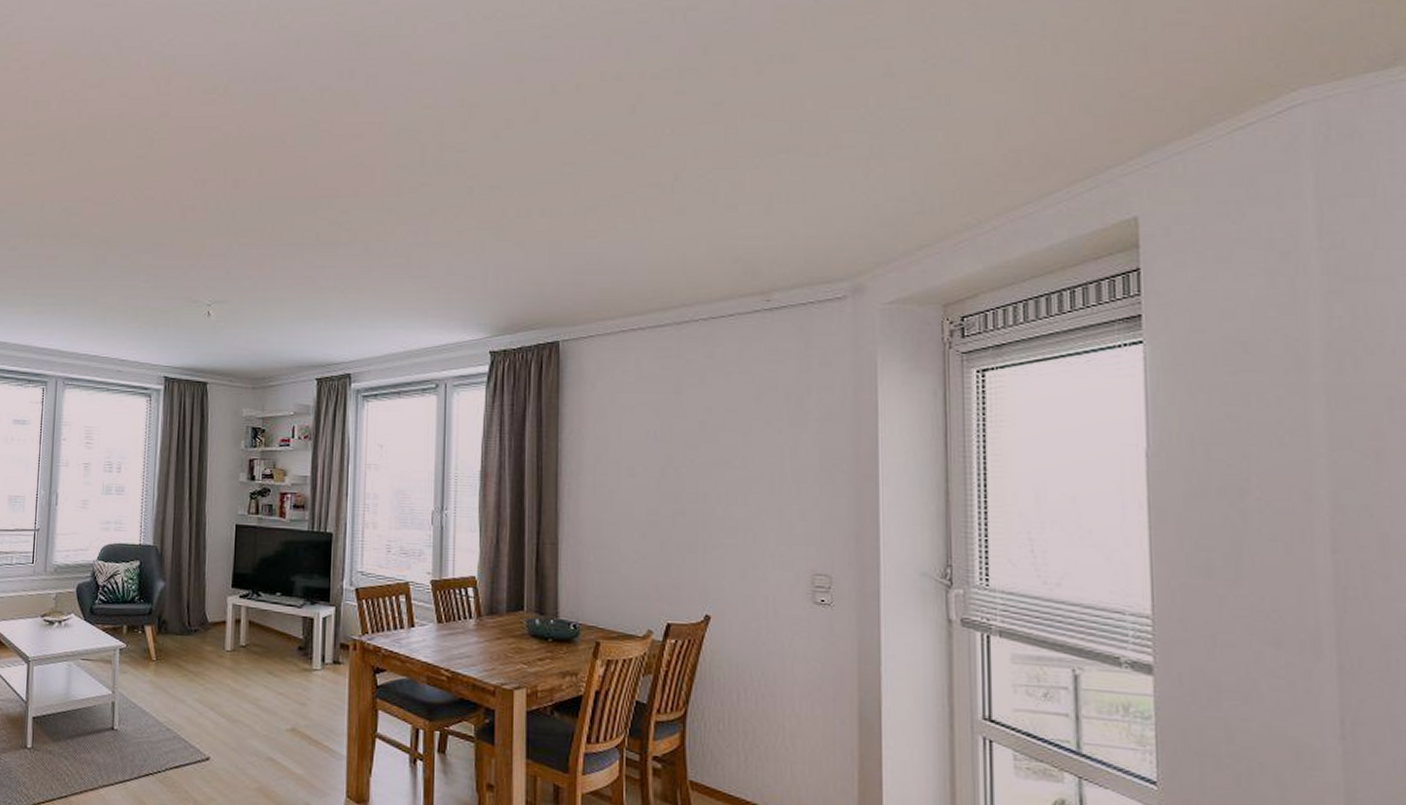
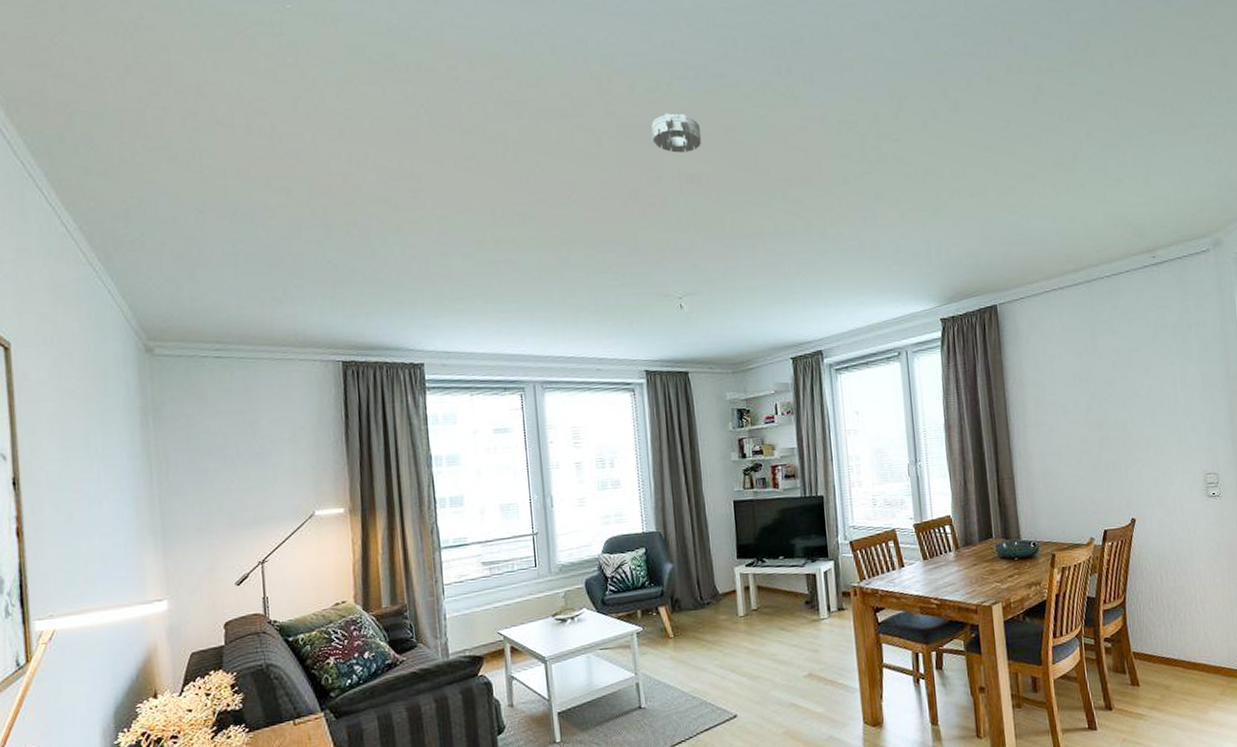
smoke detector: none [202,115,252,156] -> present [651,113,702,153]

